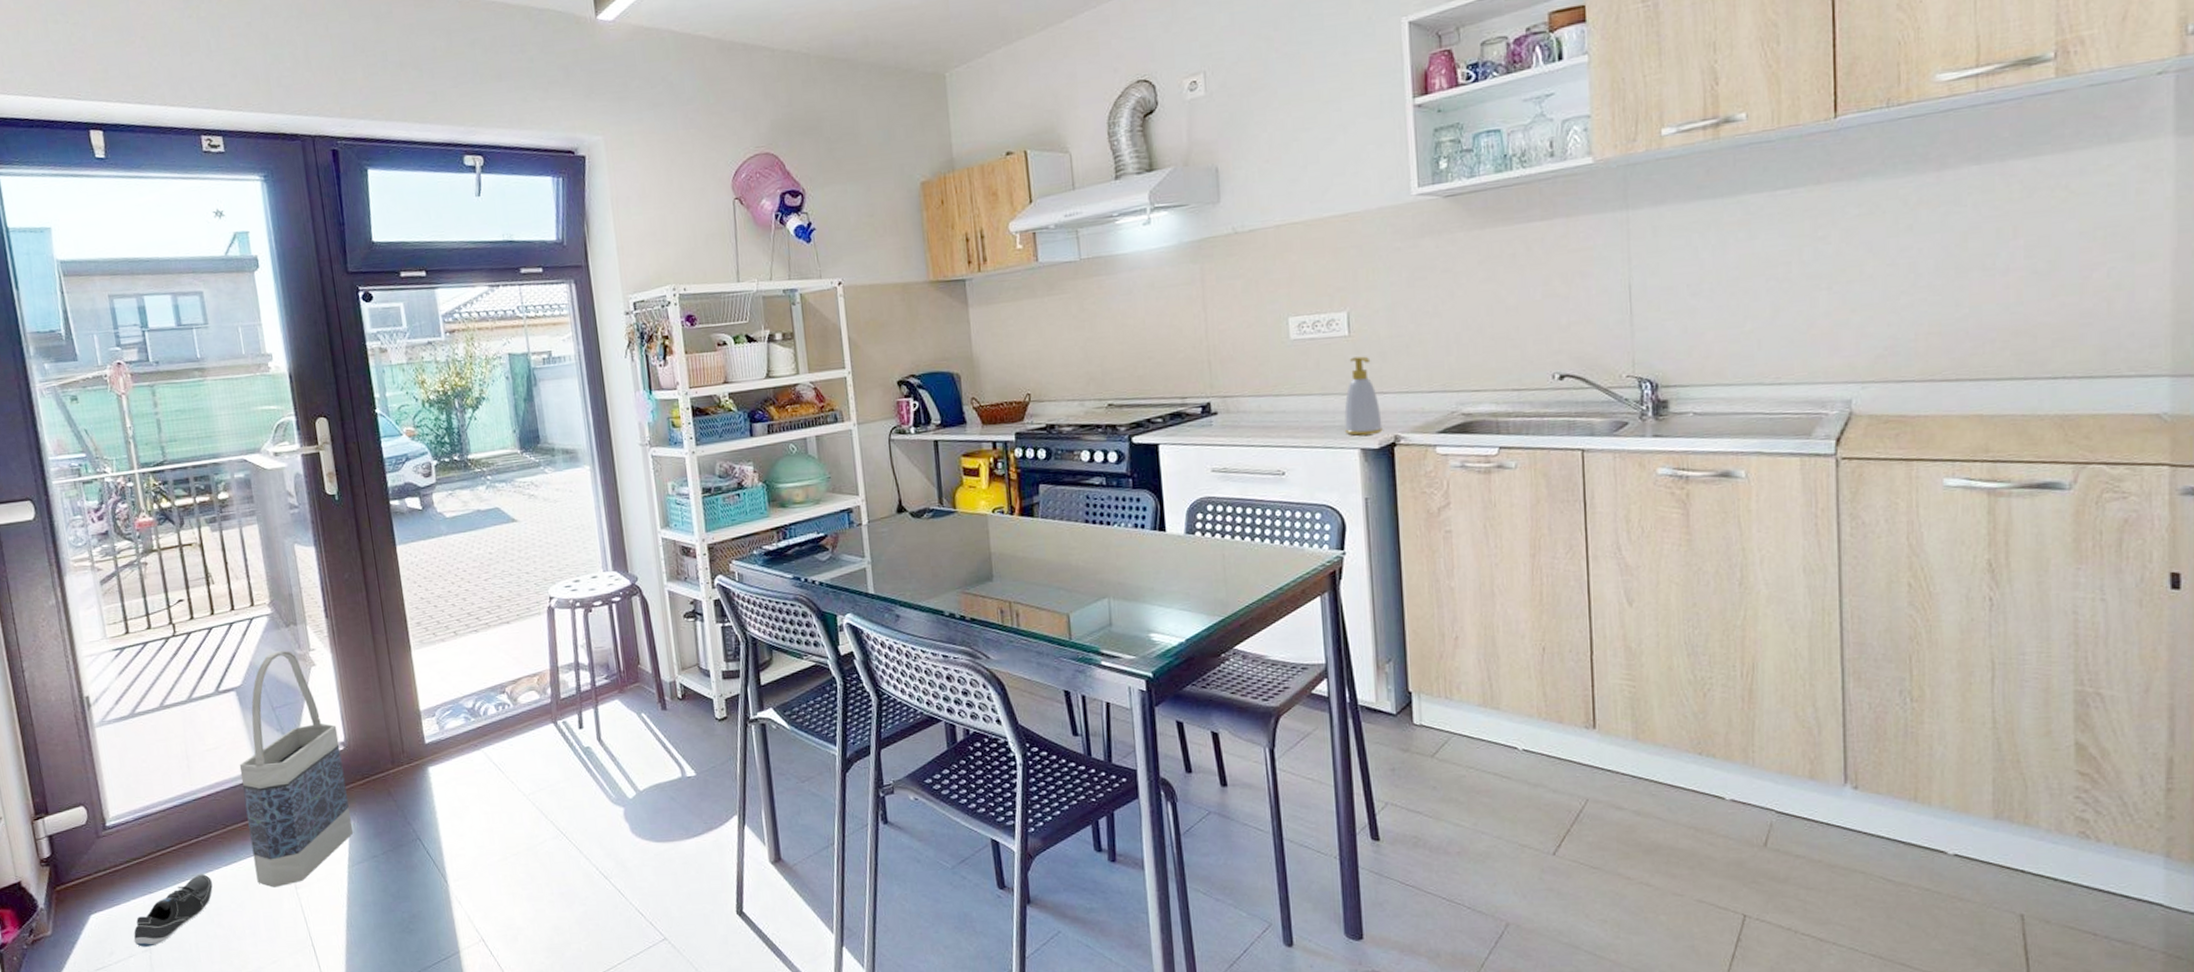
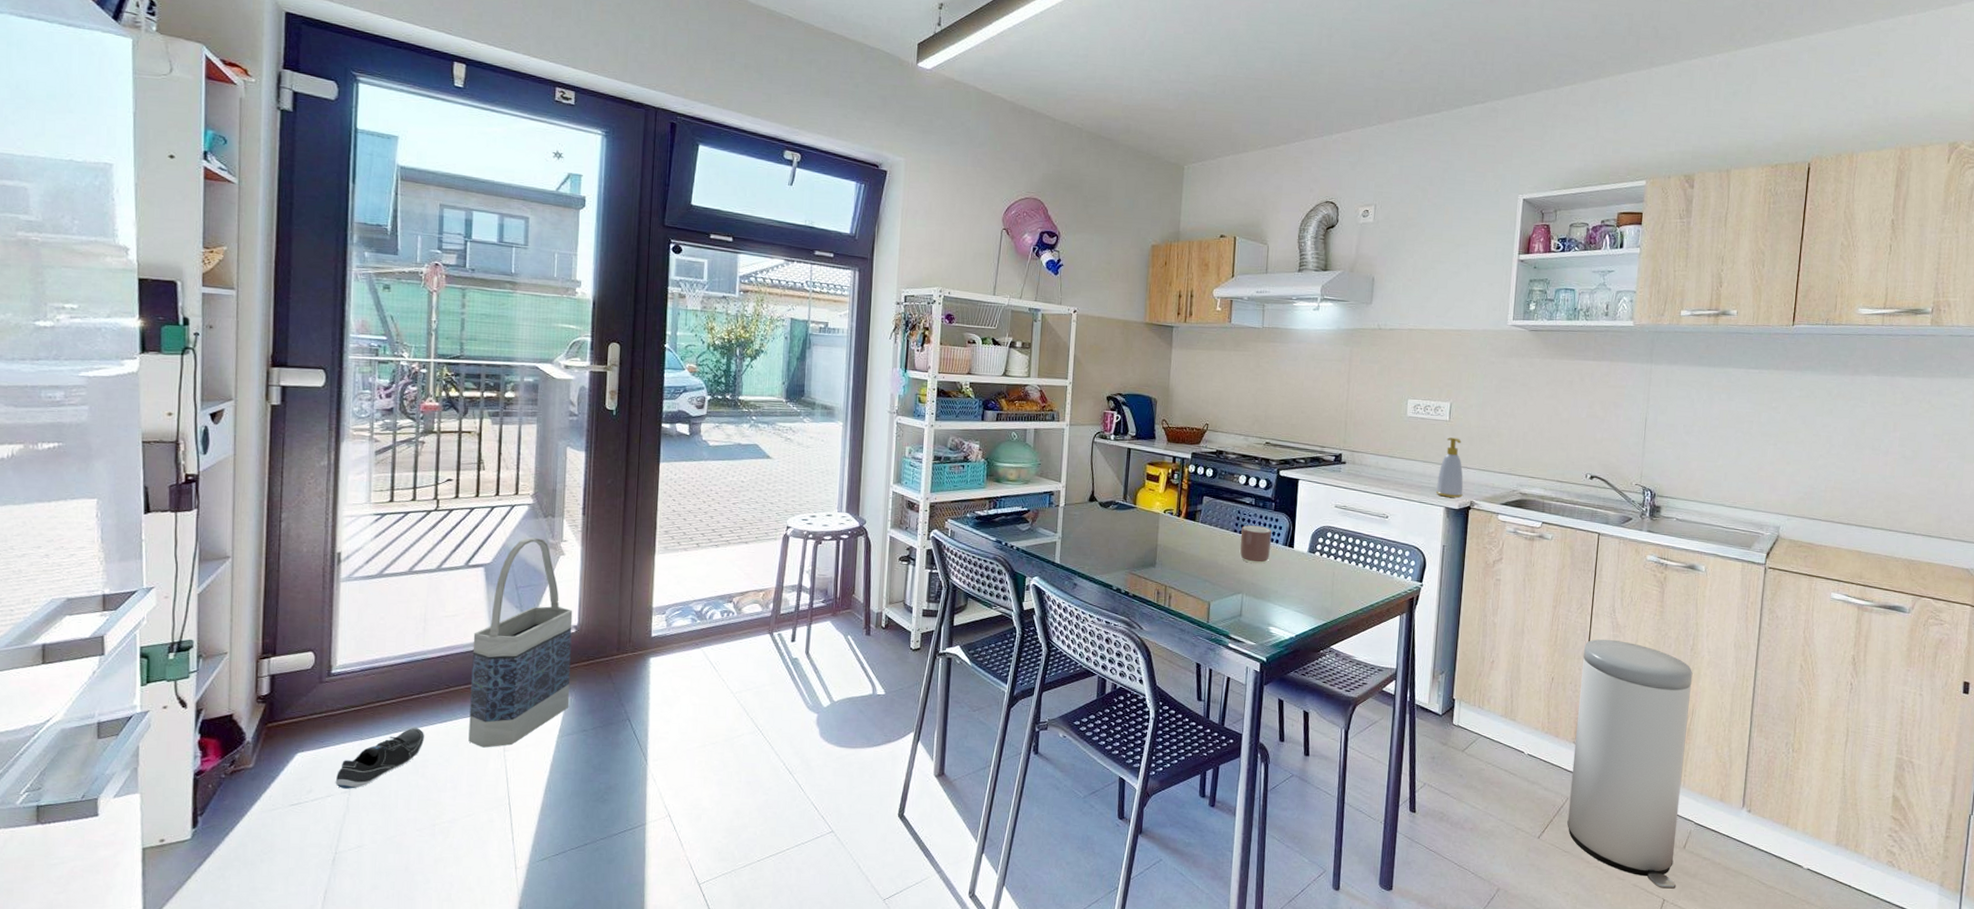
mug: none [1093,510,1137,559] -> present [1239,525,1272,564]
pedal bin: none [1582,586,1761,901] -> present [1567,639,1693,889]

